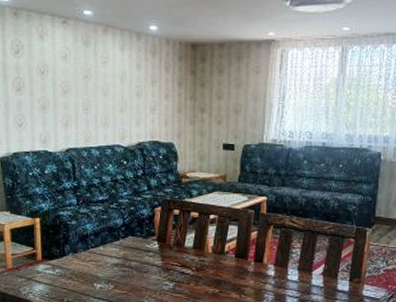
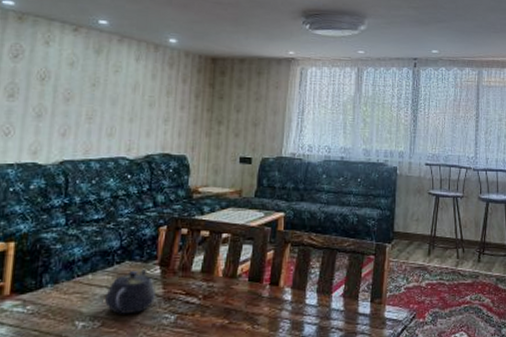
teapot: none [115,243,157,280] -> present [105,268,157,314]

